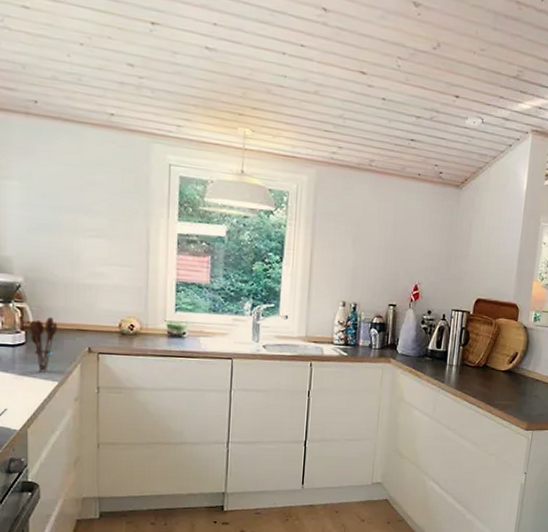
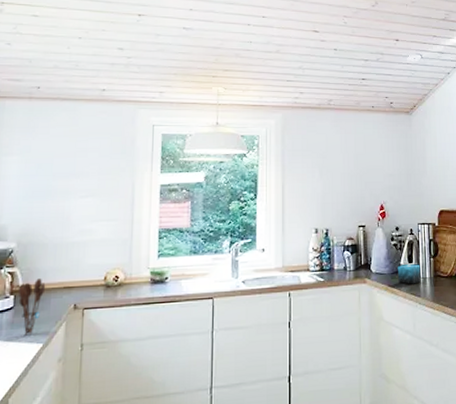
candle: none [424,349,448,370] -> present [397,263,421,285]

